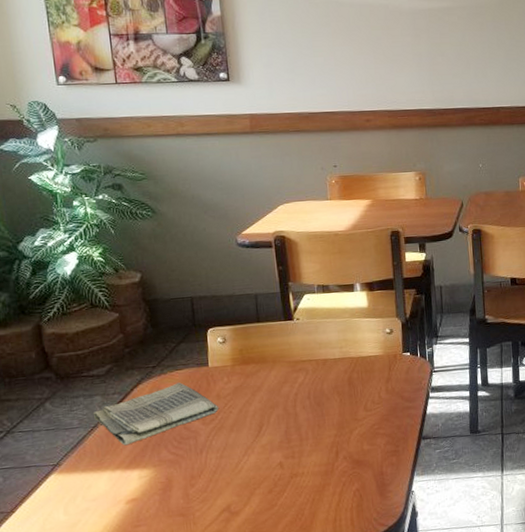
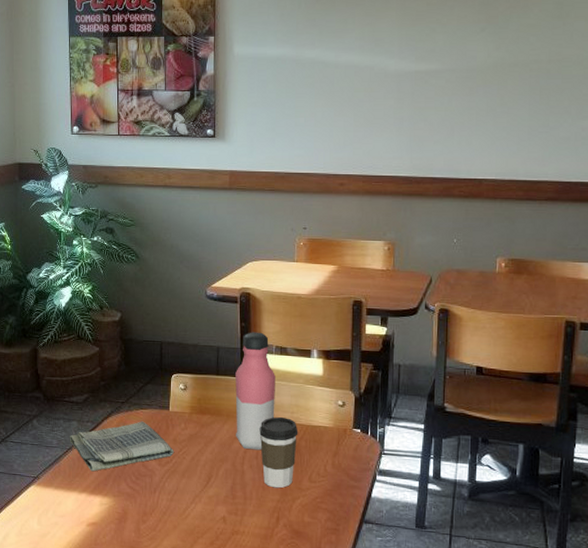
water bottle: none [277,273,324,391] -> present [235,332,275,451]
coffee cup: none [308,353,349,424] -> present [259,417,298,488]

